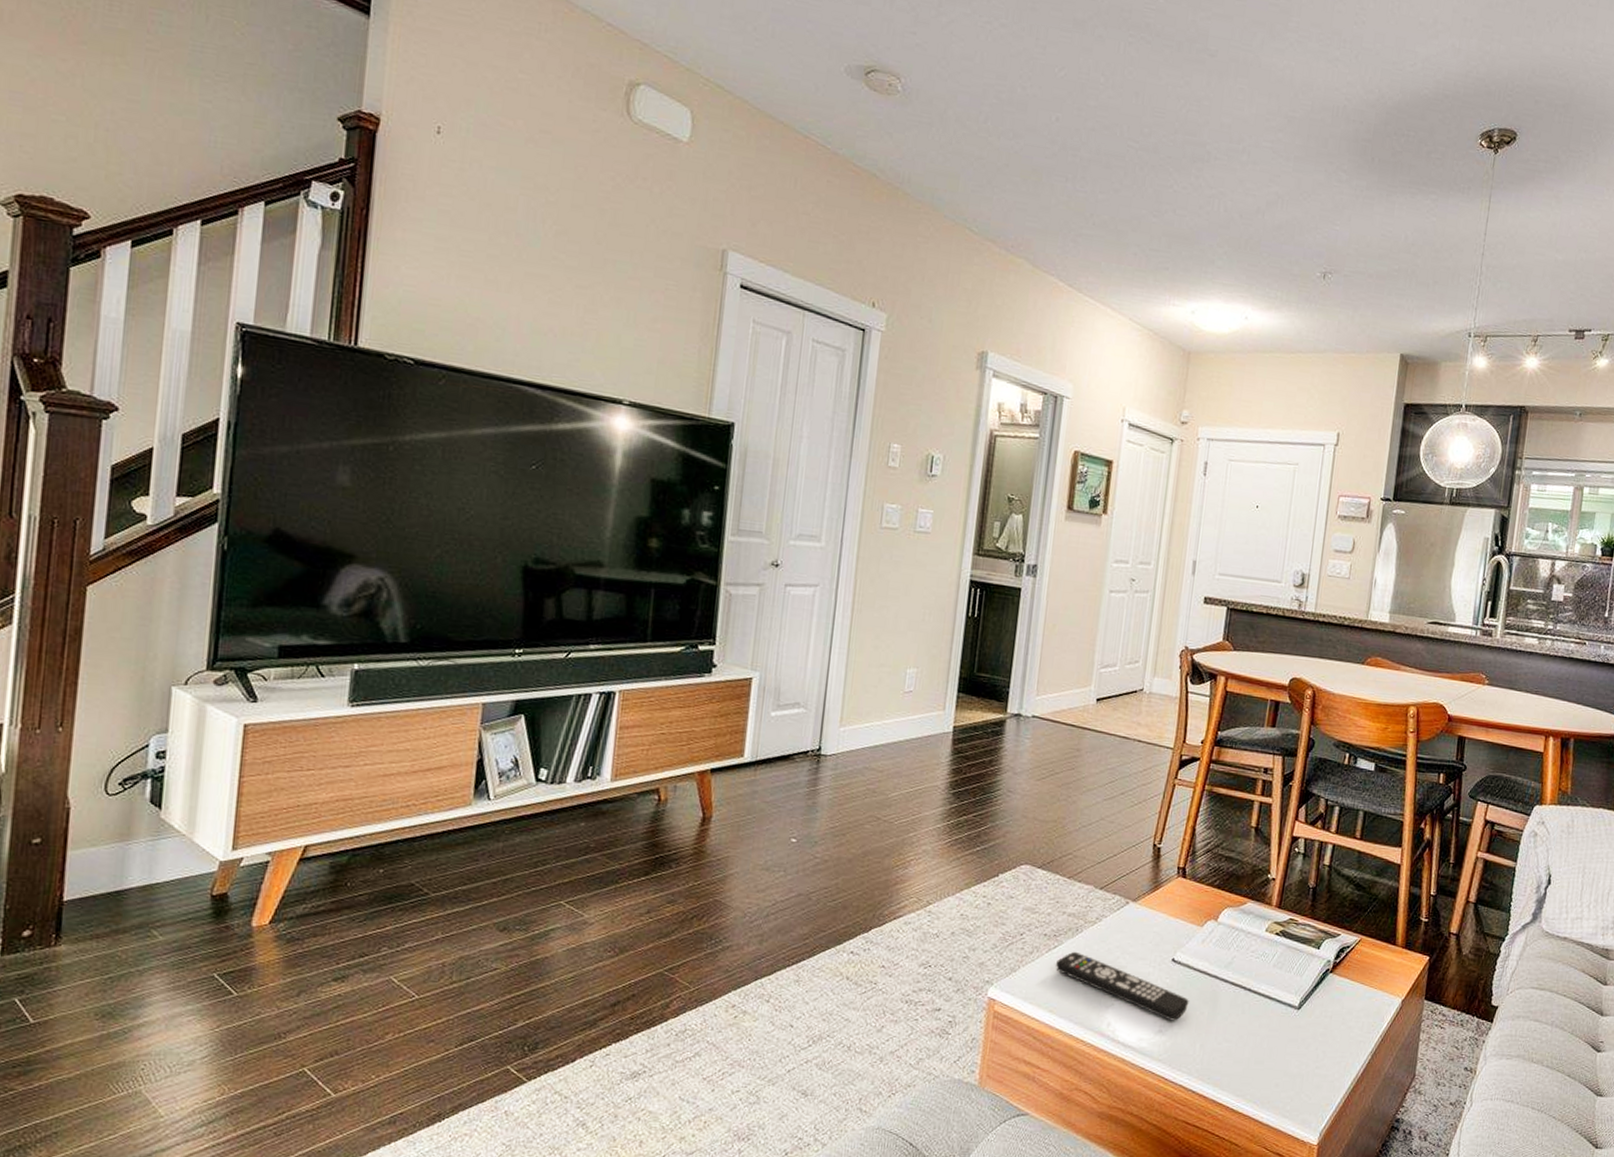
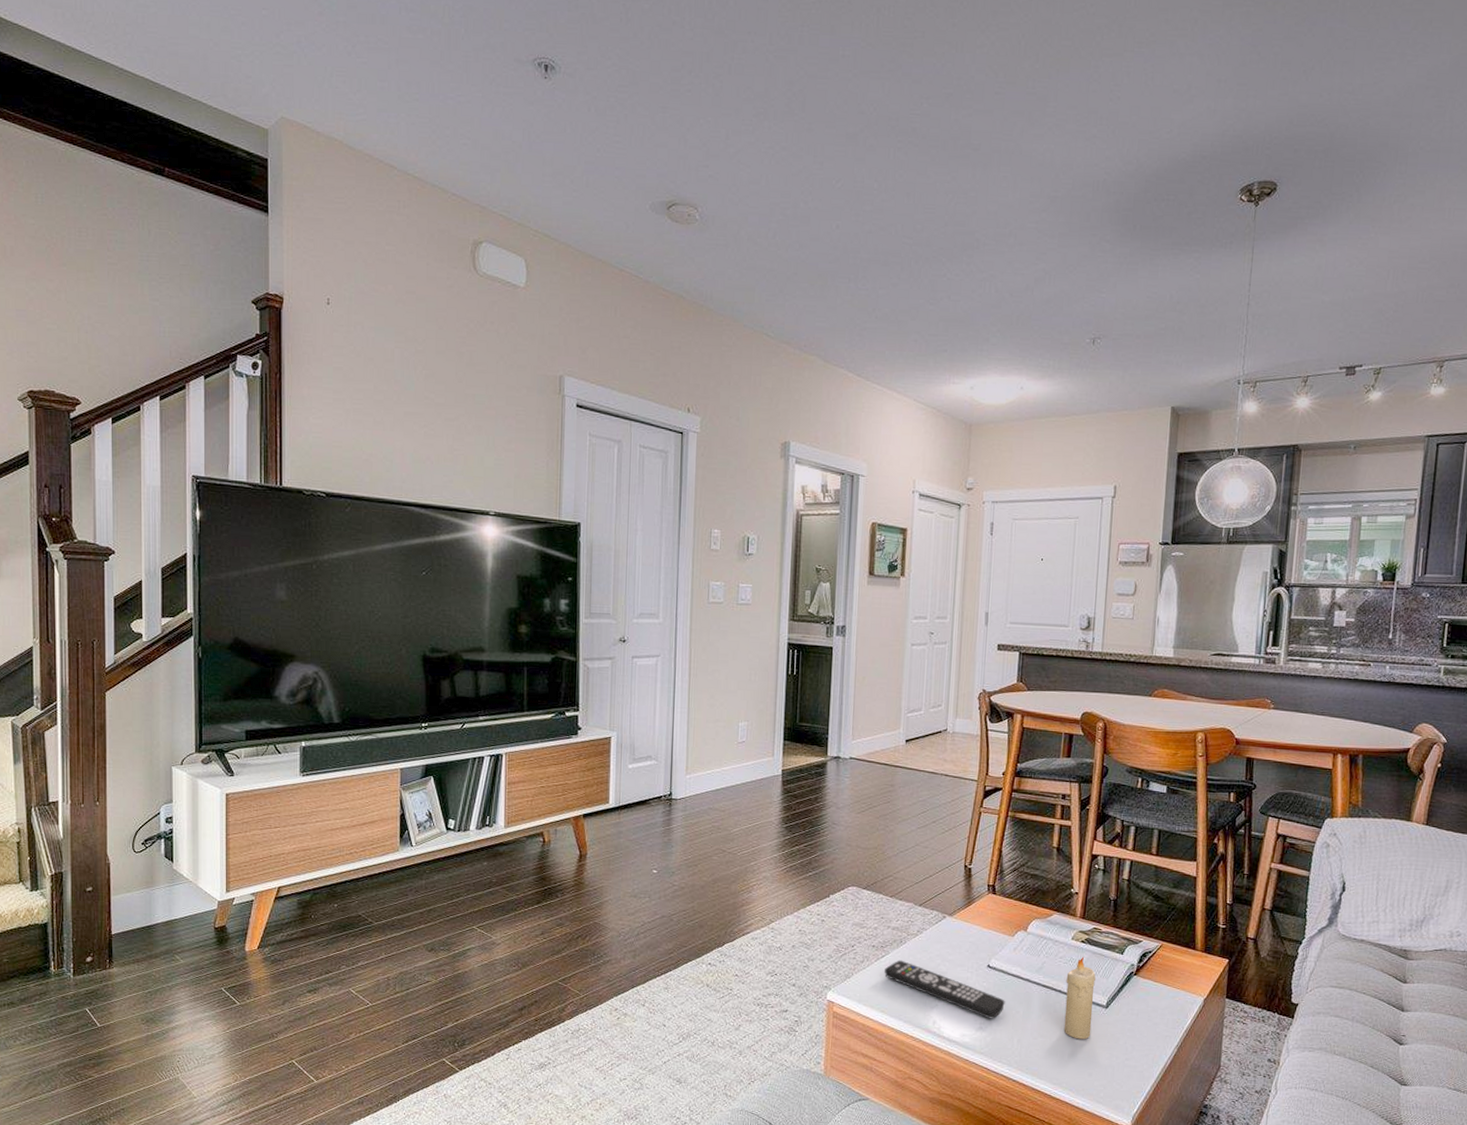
candle: none [1251,951,1290,1045] -> present [1063,957,1097,1040]

